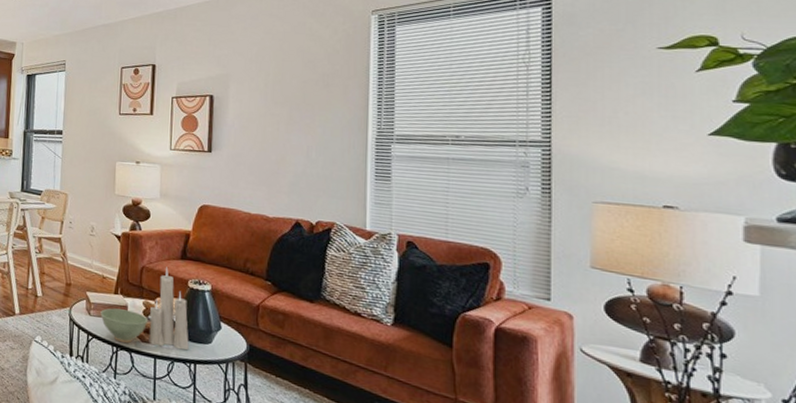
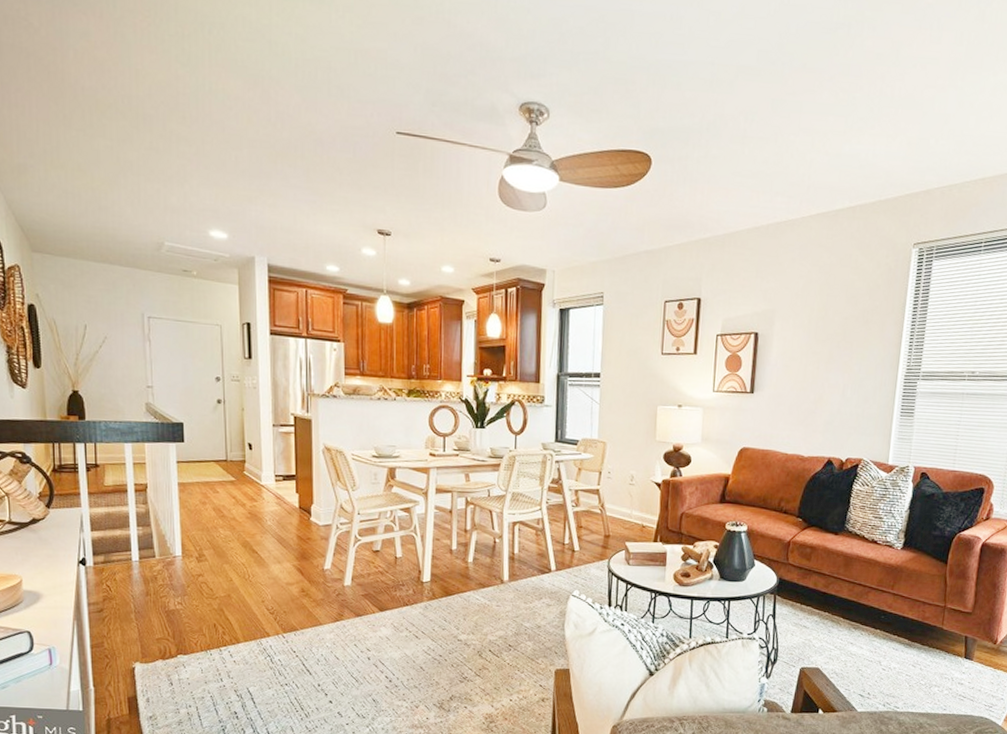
bowl: present [100,308,148,344] -> none [639,556,687,589]
candle: present [148,267,189,351] -> none [686,511,725,590]

